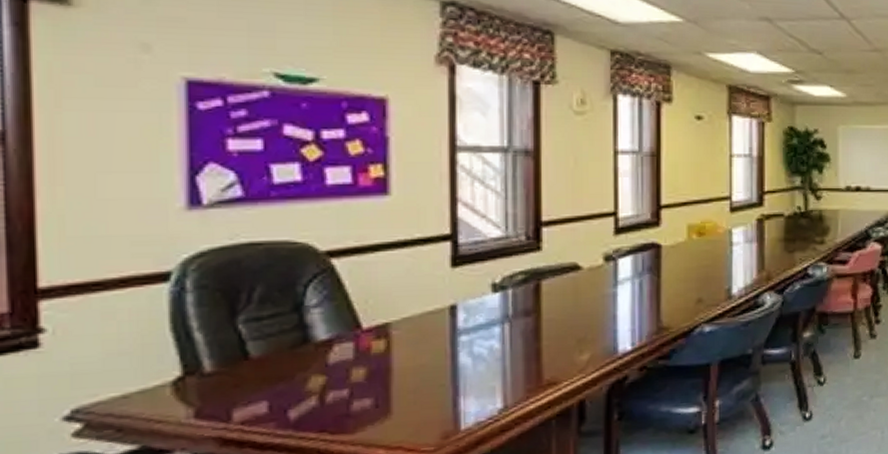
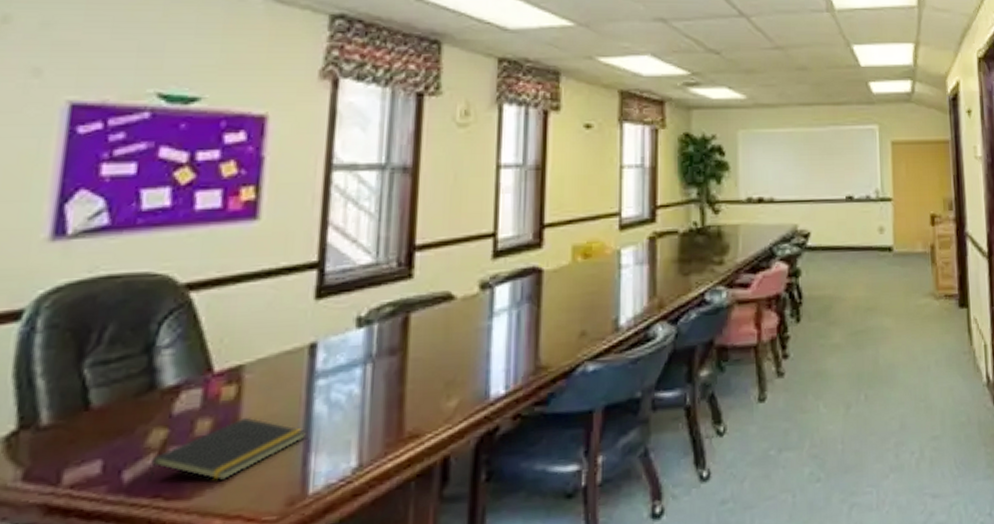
notepad: none [312,366,455,419] -> present [148,417,307,482]

